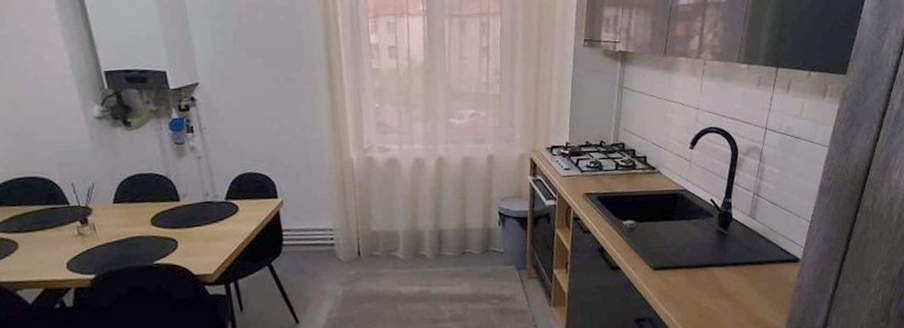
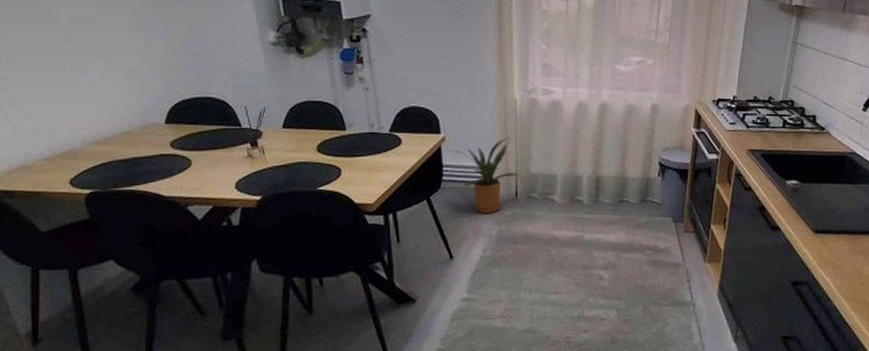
house plant: none [289,196,360,275] -> present [450,137,518,213]

